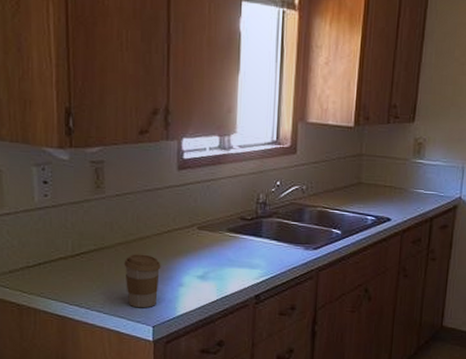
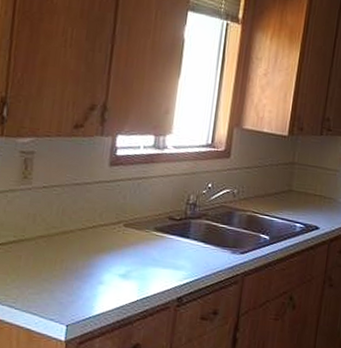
coffee cup: present [124,254,161,308] -> none [42,248,83,306]

